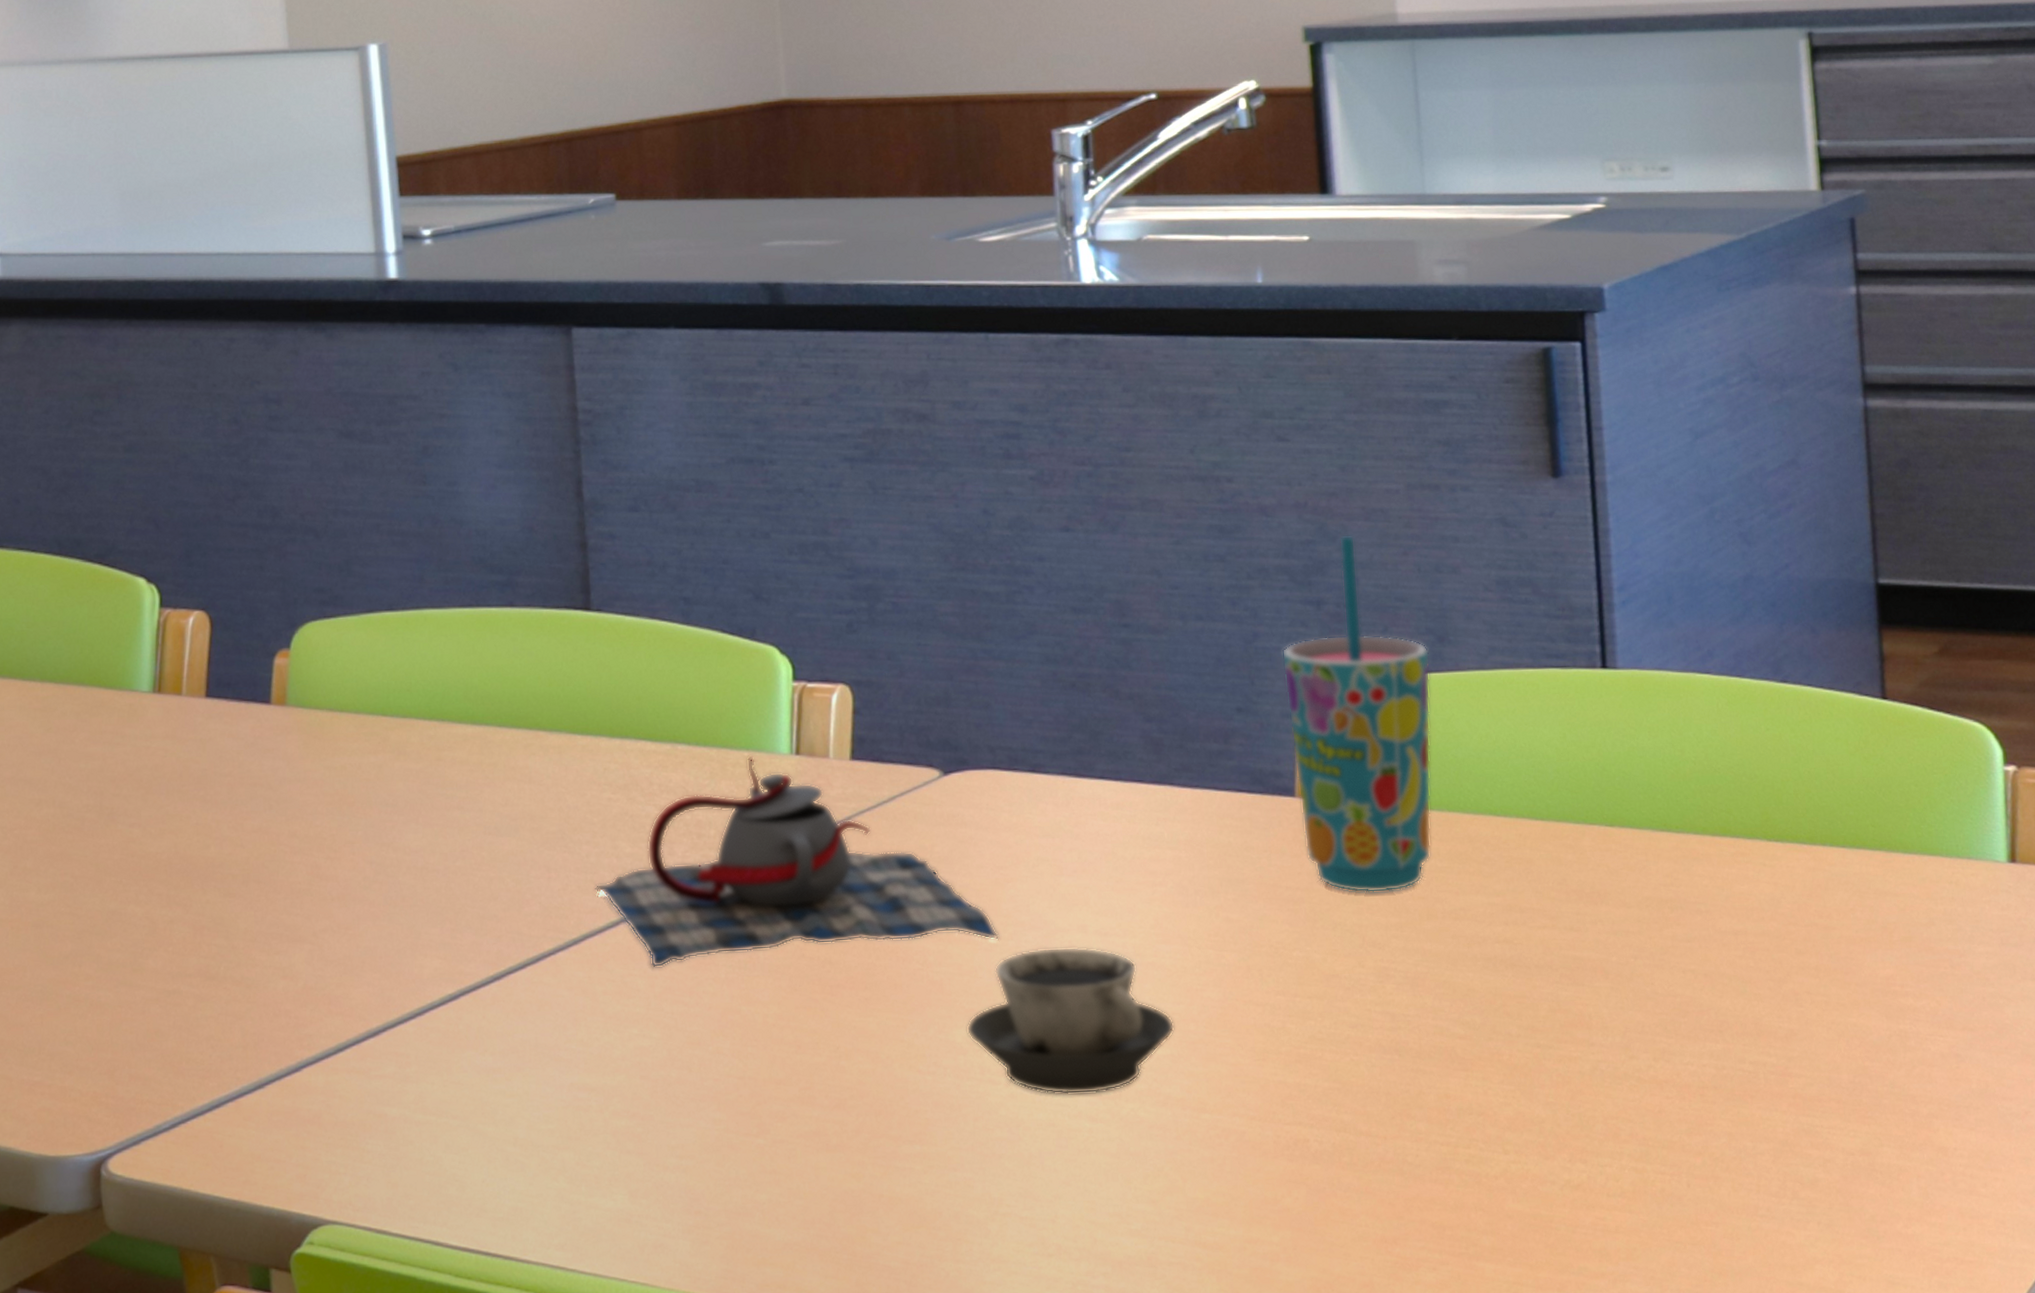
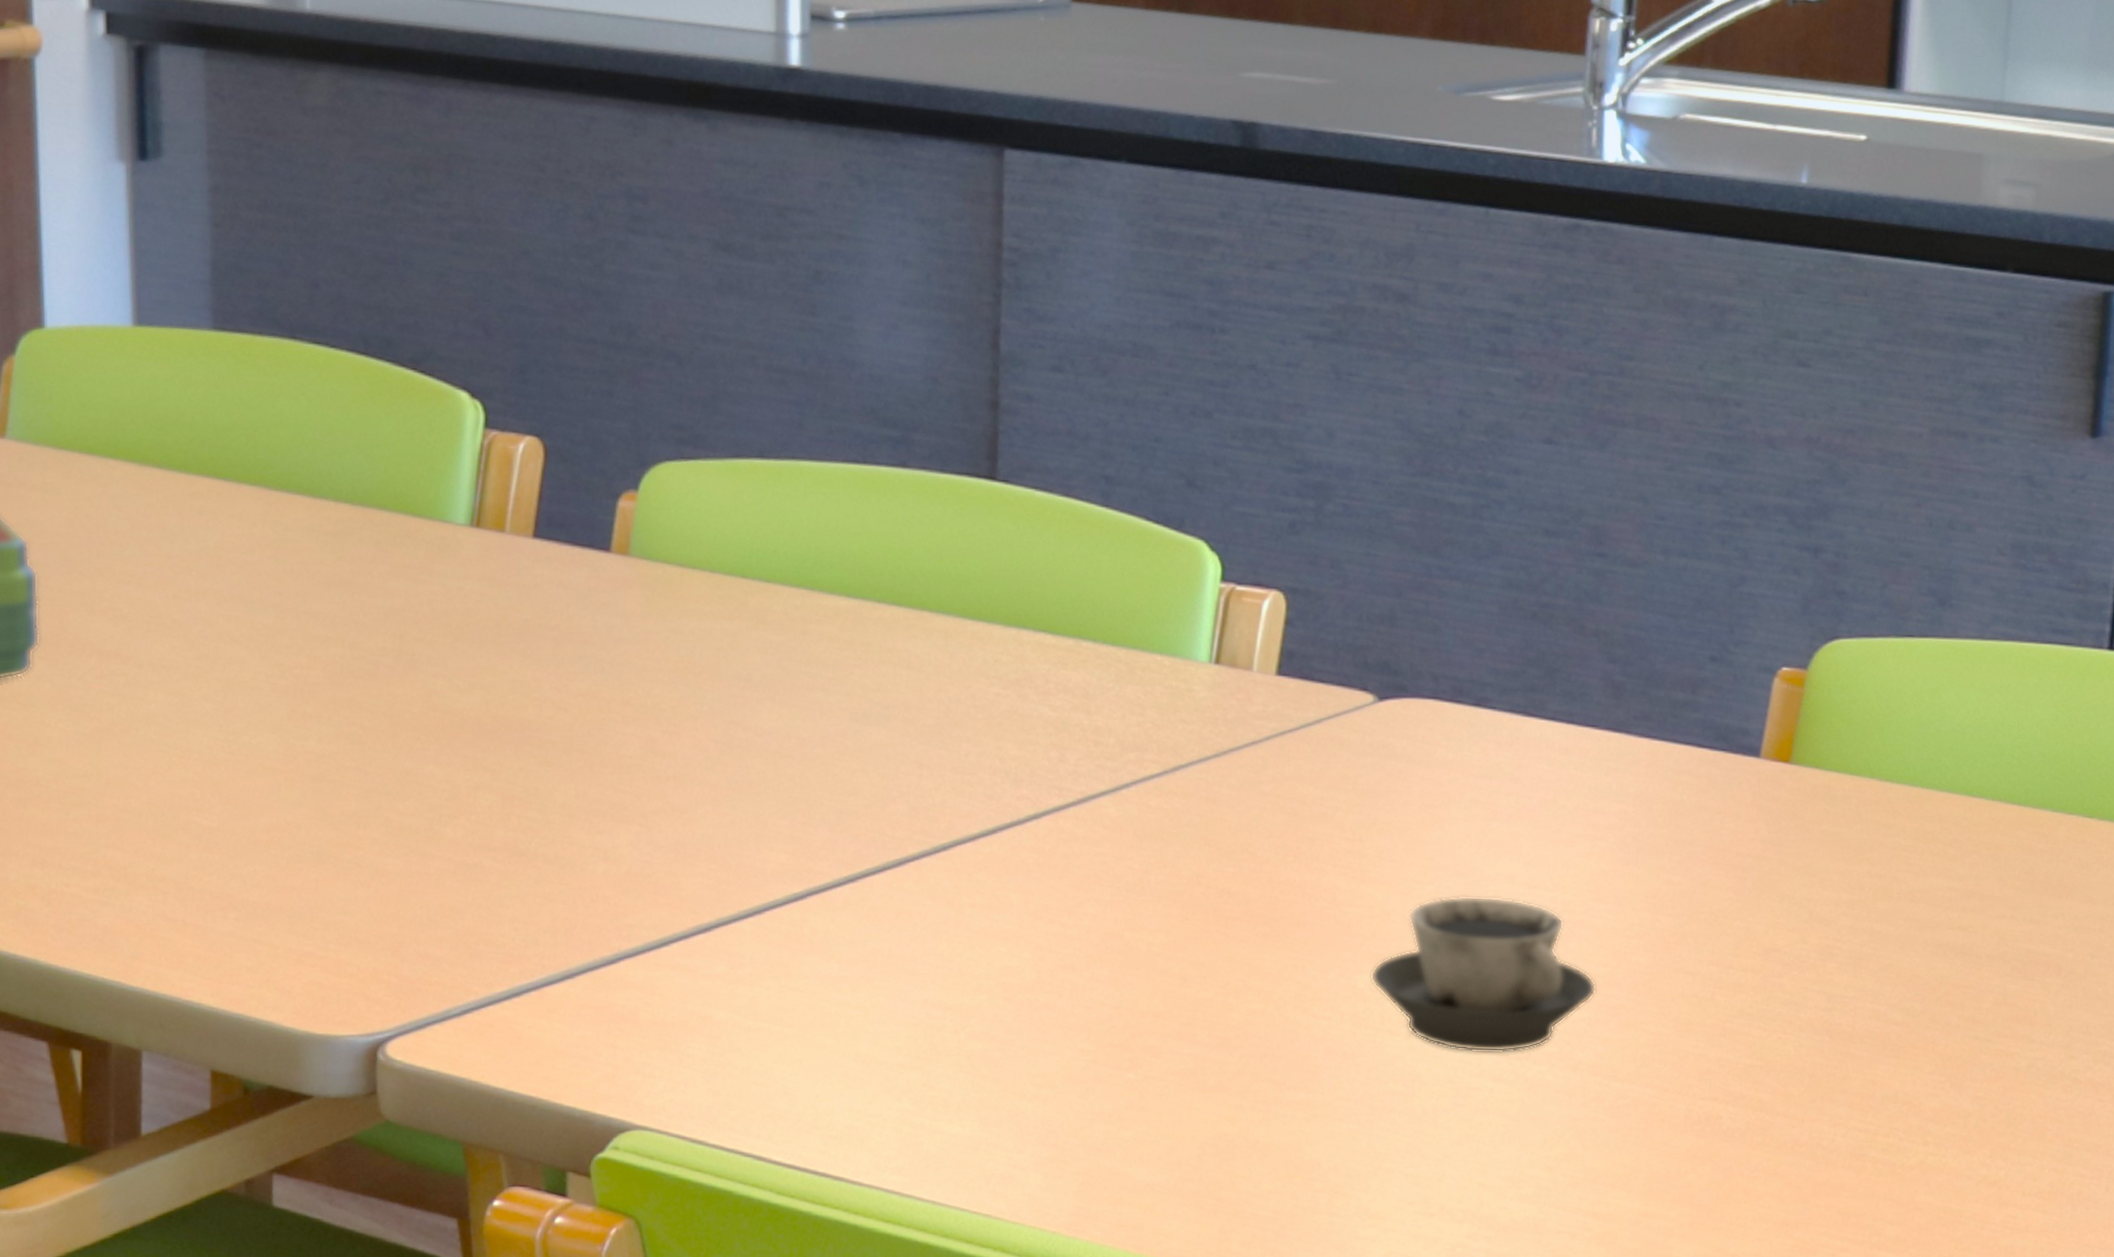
teapot: present [595,755,999,968] -> none [972,660,1418,883]
cup: present [1282,535,1431,893] -> none [1763,478,1928,867]

